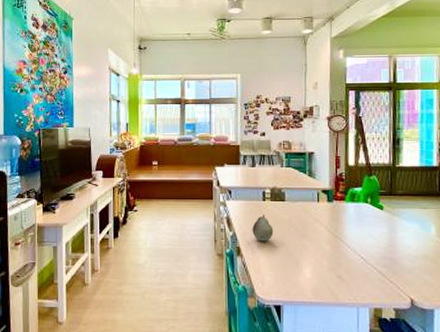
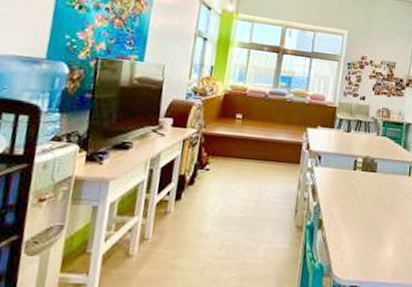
fruit: present [252,214,274,242] -> none [338,184,361,216]

